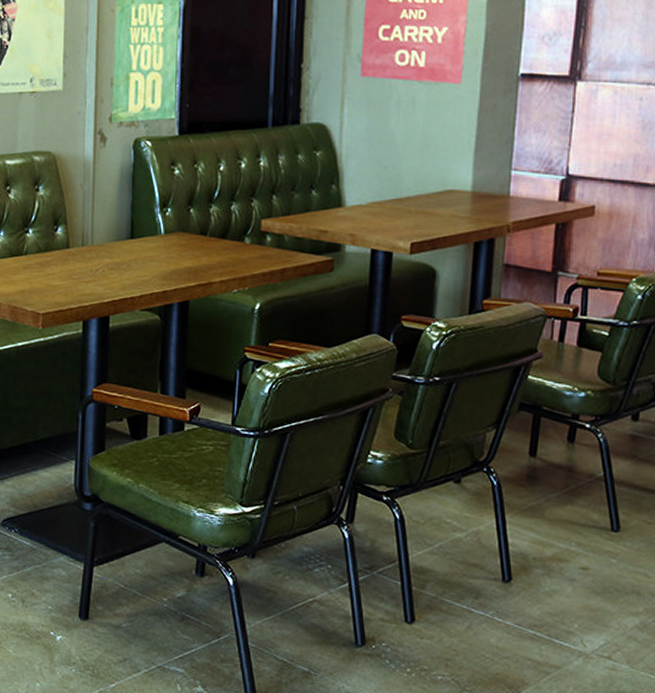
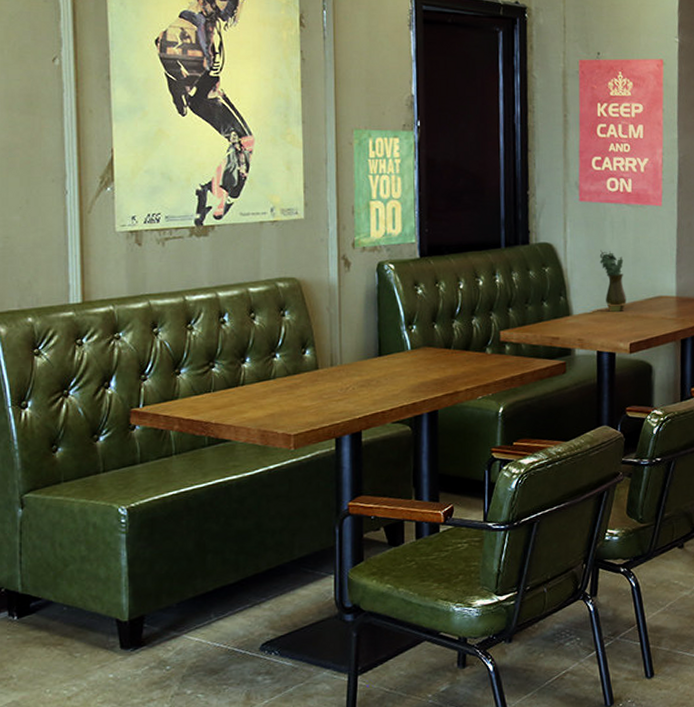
vase: none [381,134,410,206] -> present [599,250,627,313]

